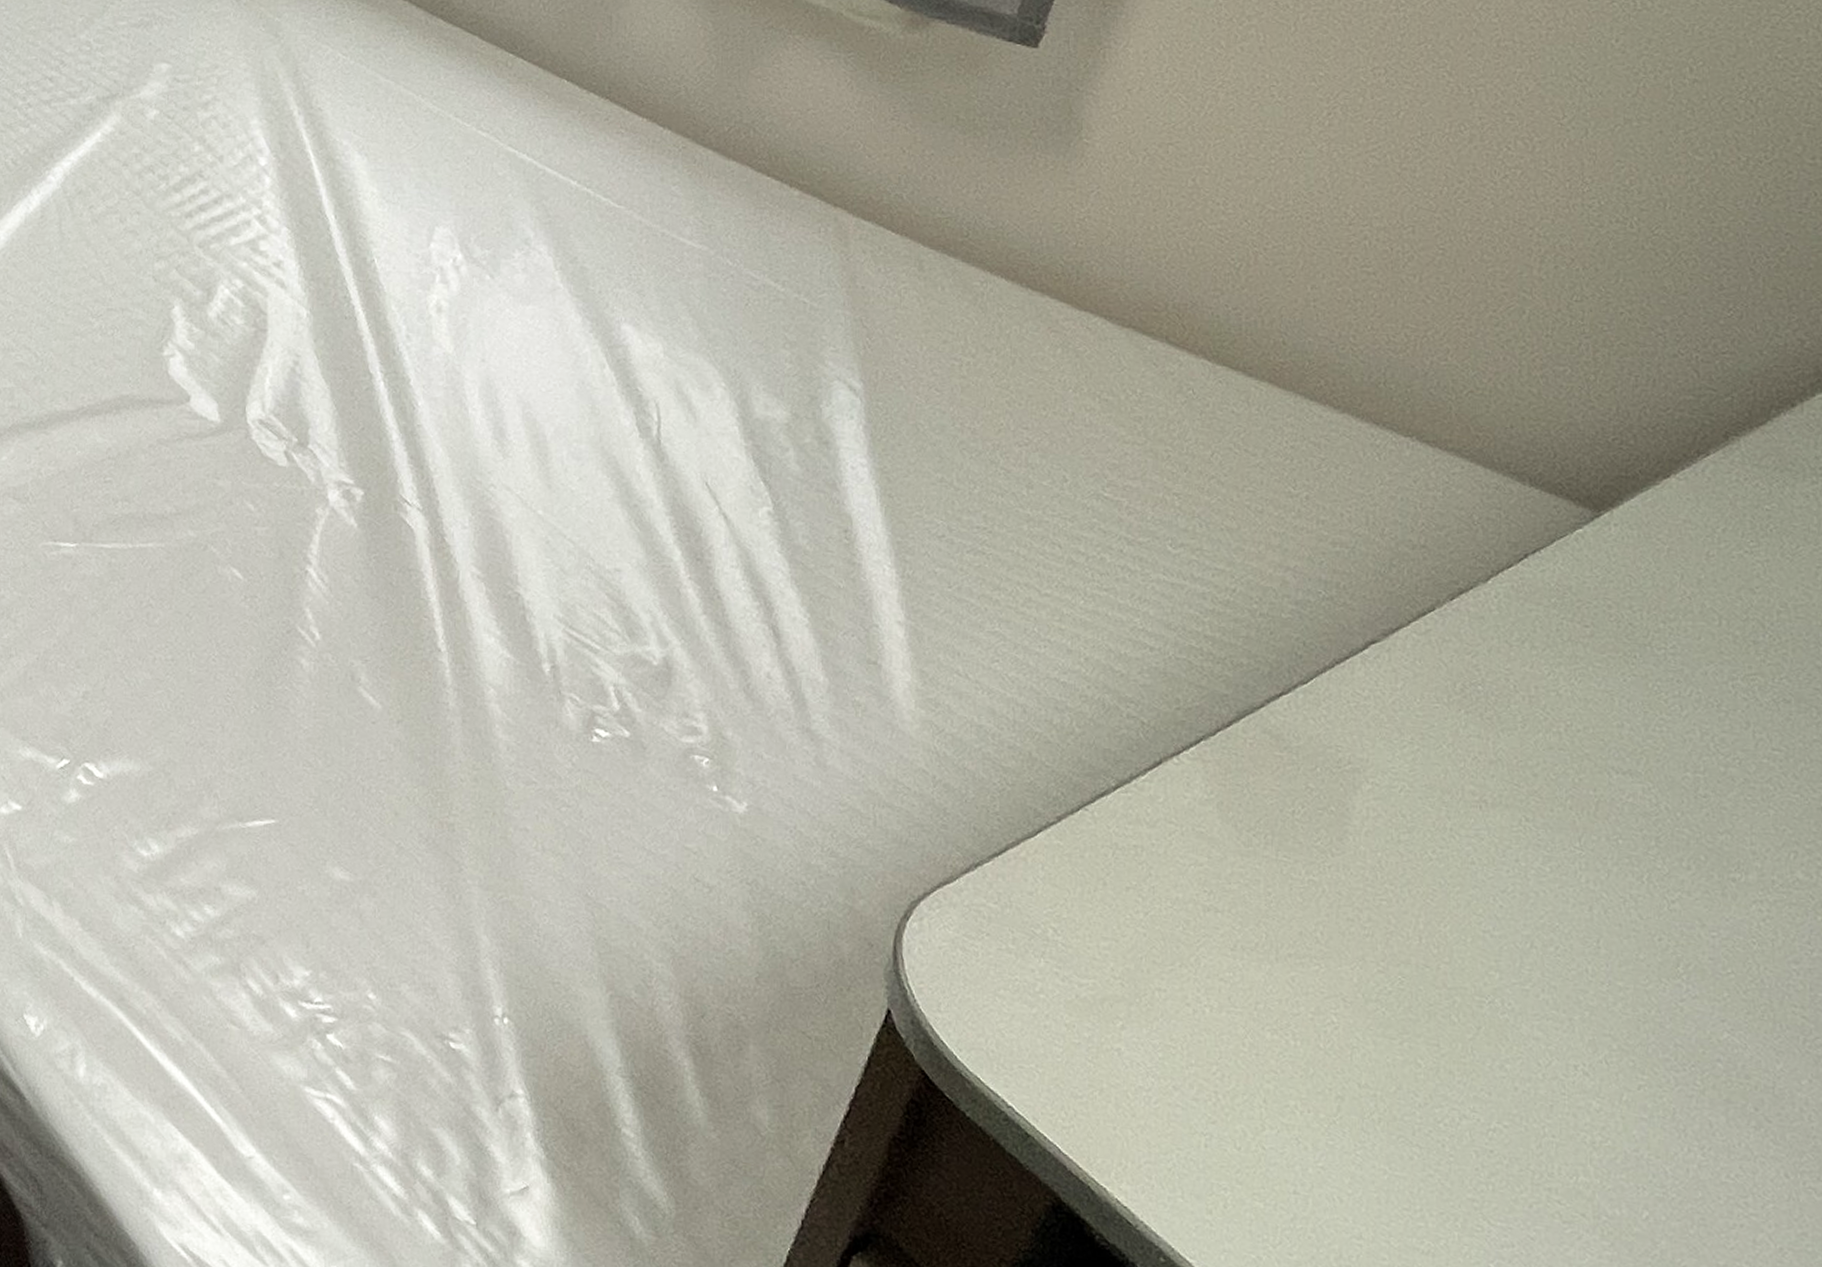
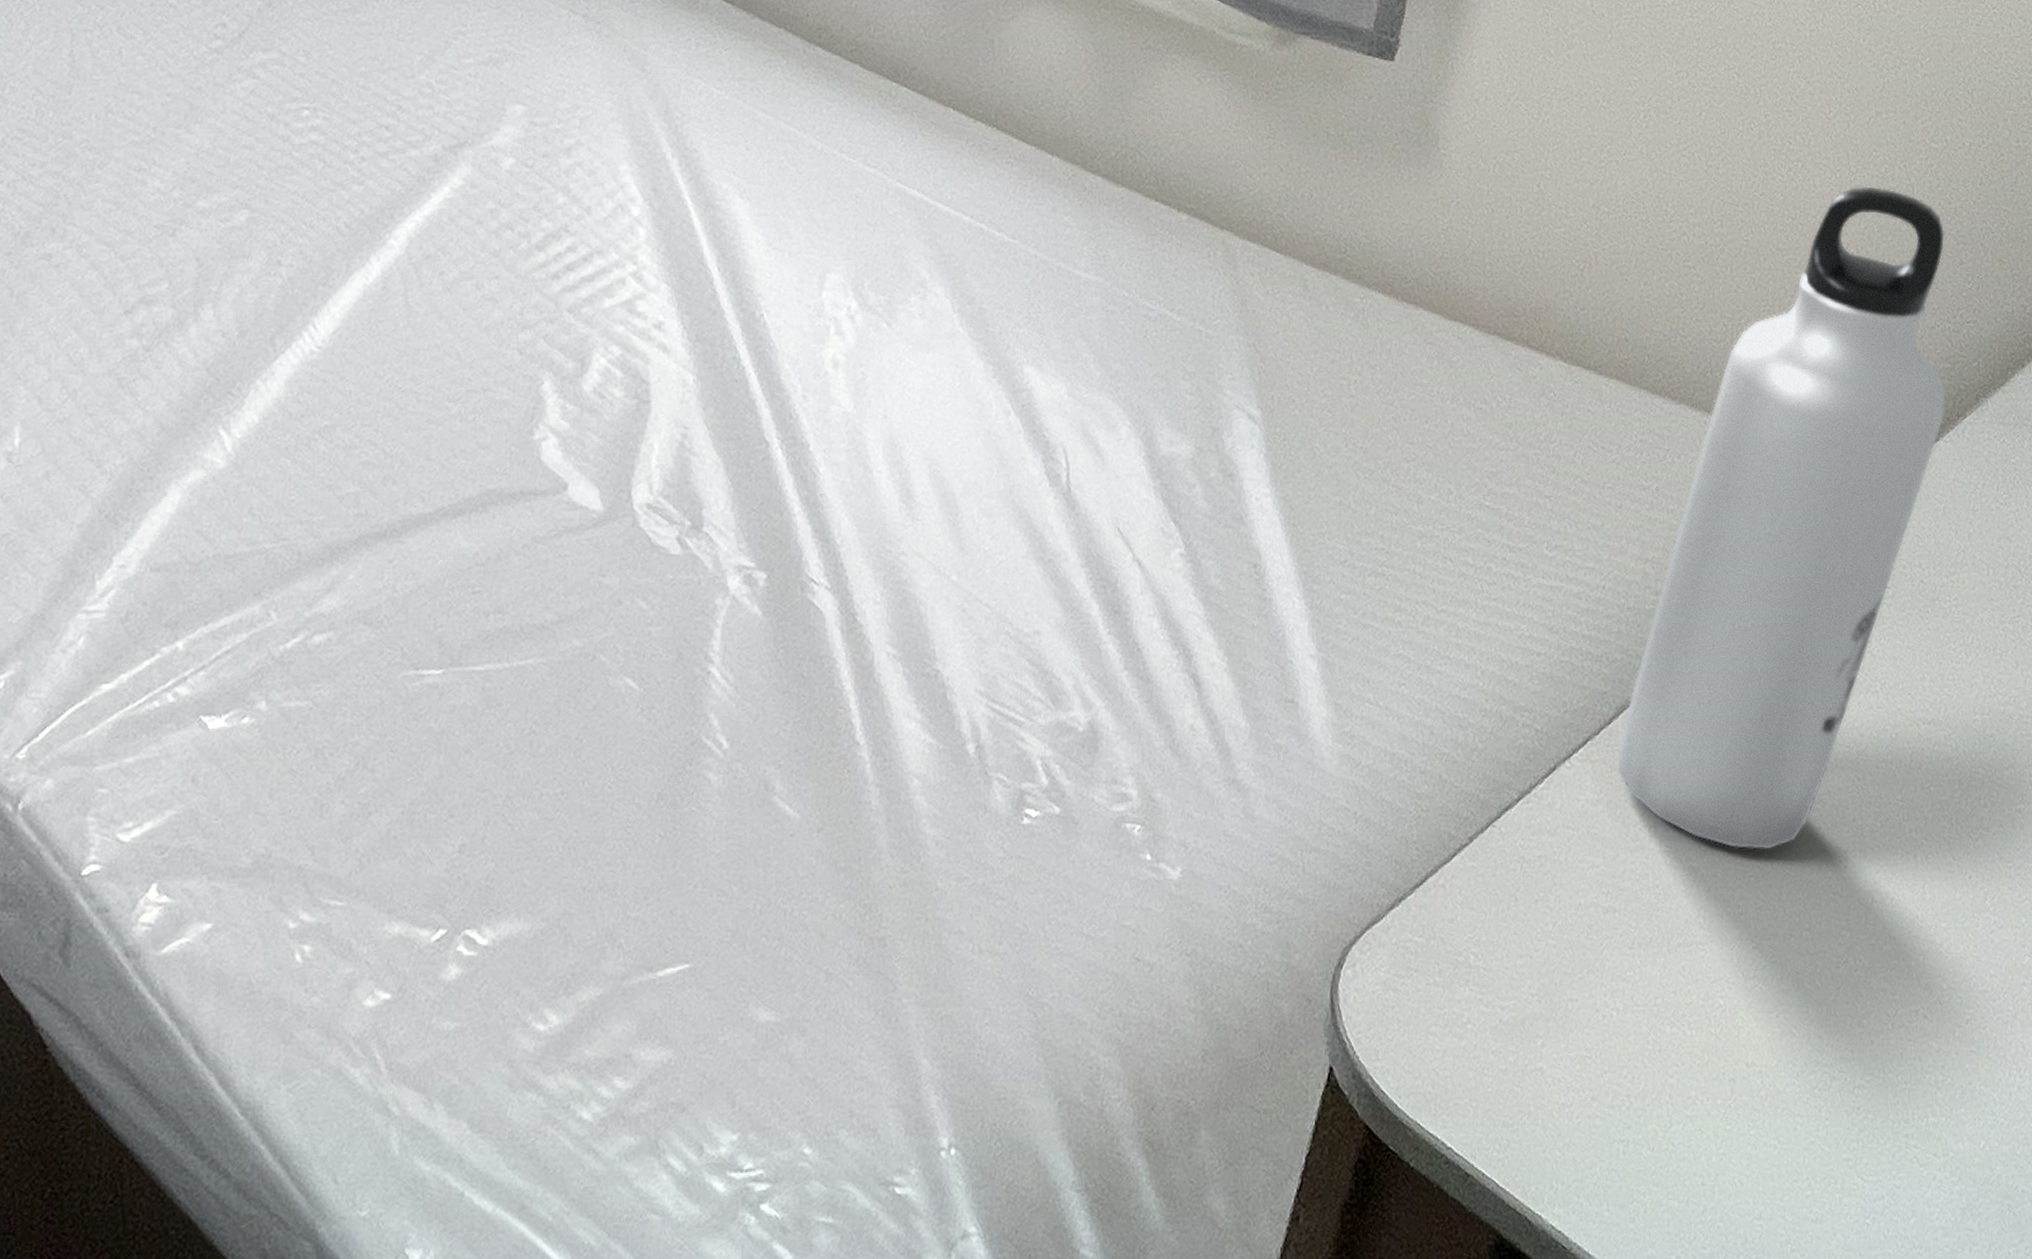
water bottle: none [1232,199,1702,877] -> present [1616,186,1946,850]

